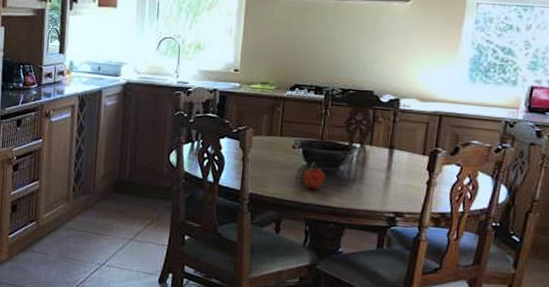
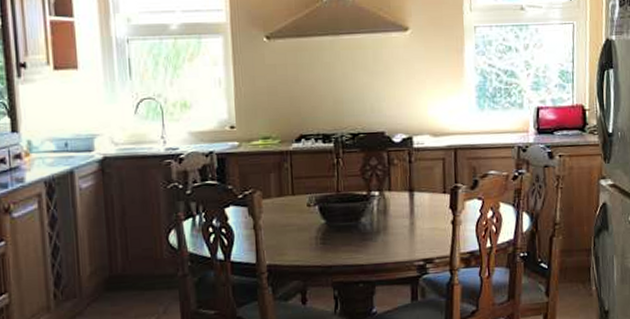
fruit: present [303,162,325,190] -> none [323,218,347,249]

